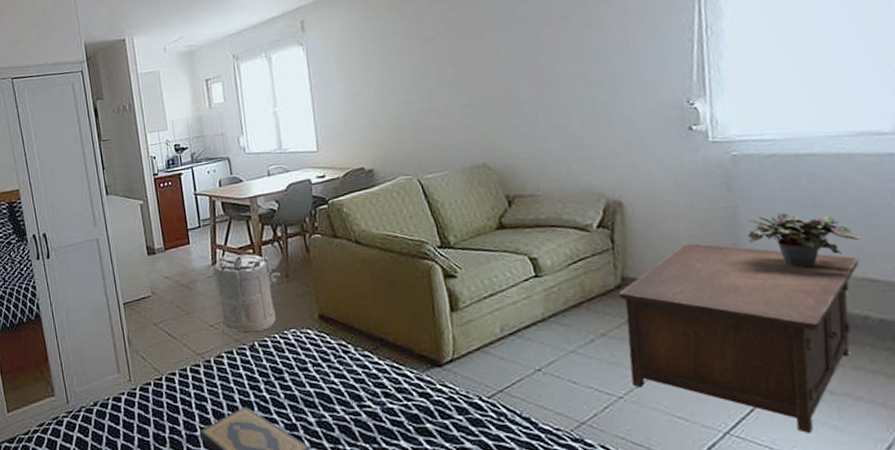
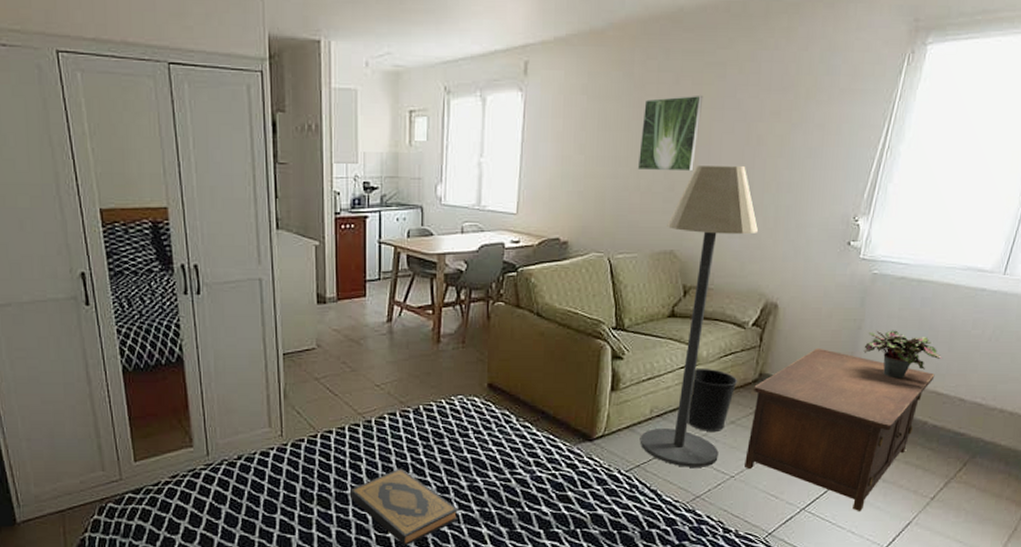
laundry hamper: present [215,254,280,333] -> none [389,313,457,396]
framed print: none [422,16,489,93] -> present [637,94,704,172]
floor lamp: none [472,72,597,390] -> present [639,164,758,467]
wastebasket: none [541,278,597,347] -> present [687,367,738,431]

